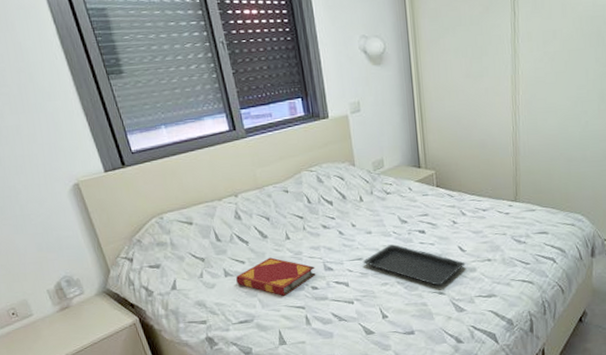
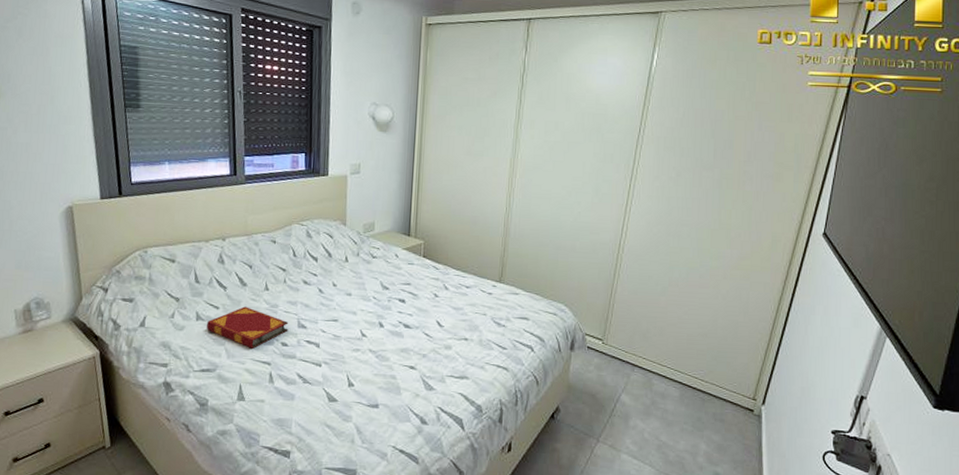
serving tray: present [362,244,466,286] -> none [337,310,441,359]

